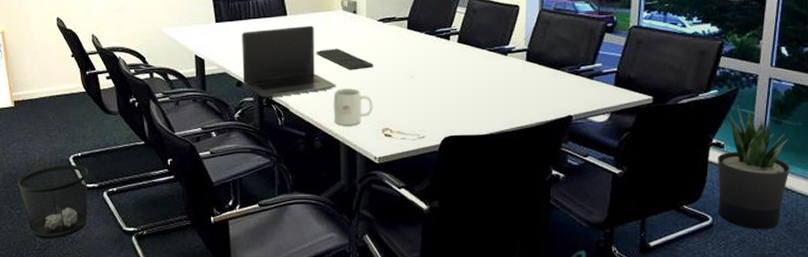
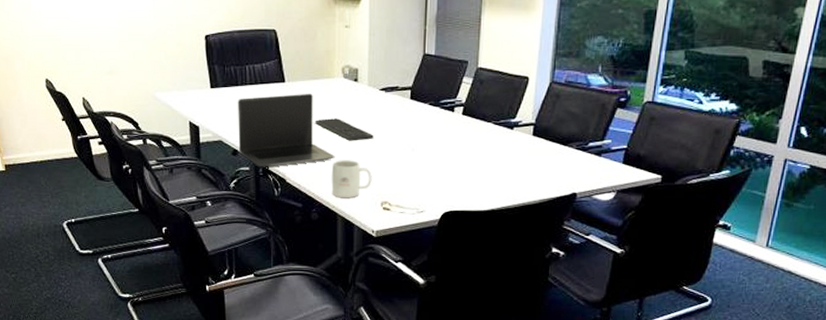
waste bin: present [18,165,89,238] -> none [12,230,83,303]
planter: present [718,106,790,230] -> none [718,187,797,313]

